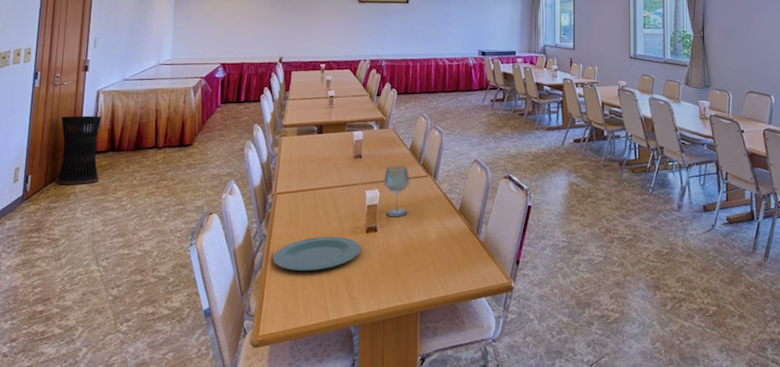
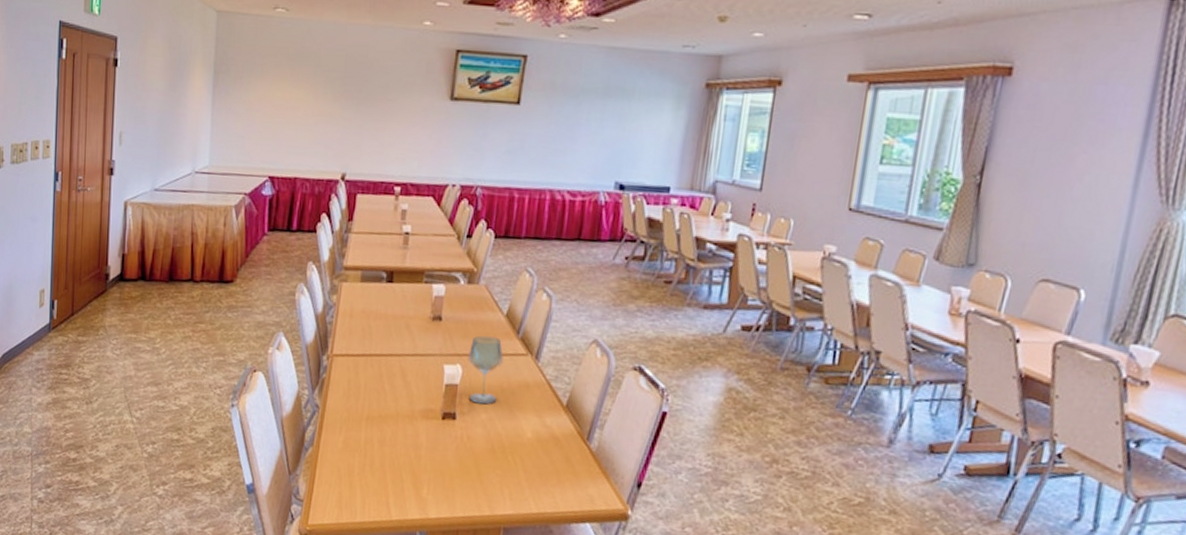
umbrella stand: present [57,116,102,185] -> none [84,231,131,318]
plate: present [272,236,362,272] -> none [326,416,436,458]

